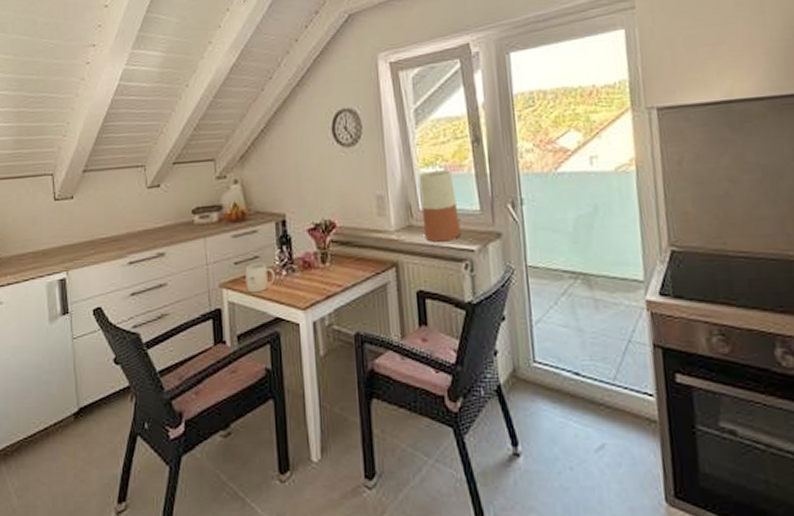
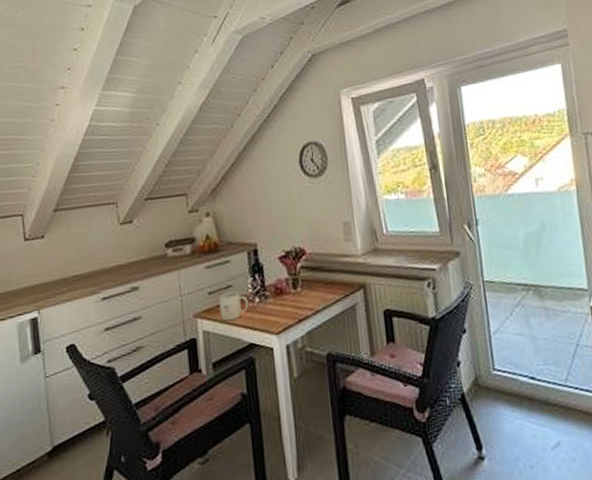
vase: present [419,170,461,242] -> none [382,196,422,264]

